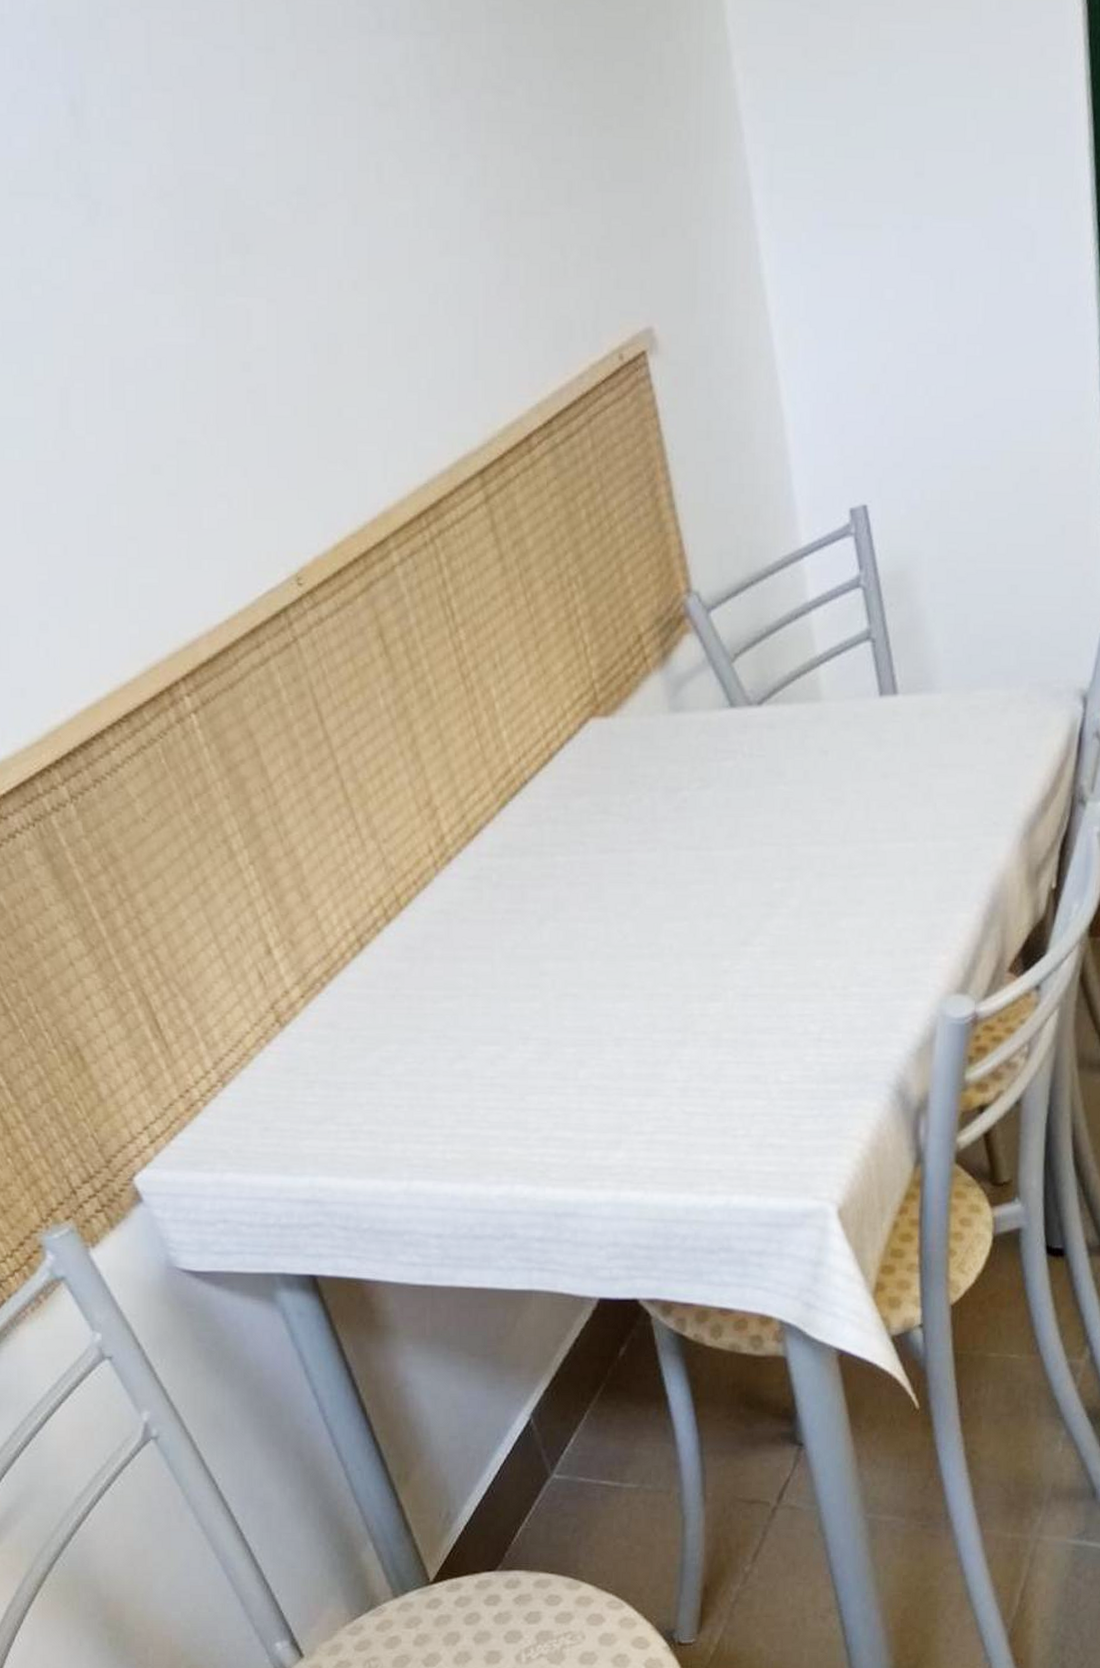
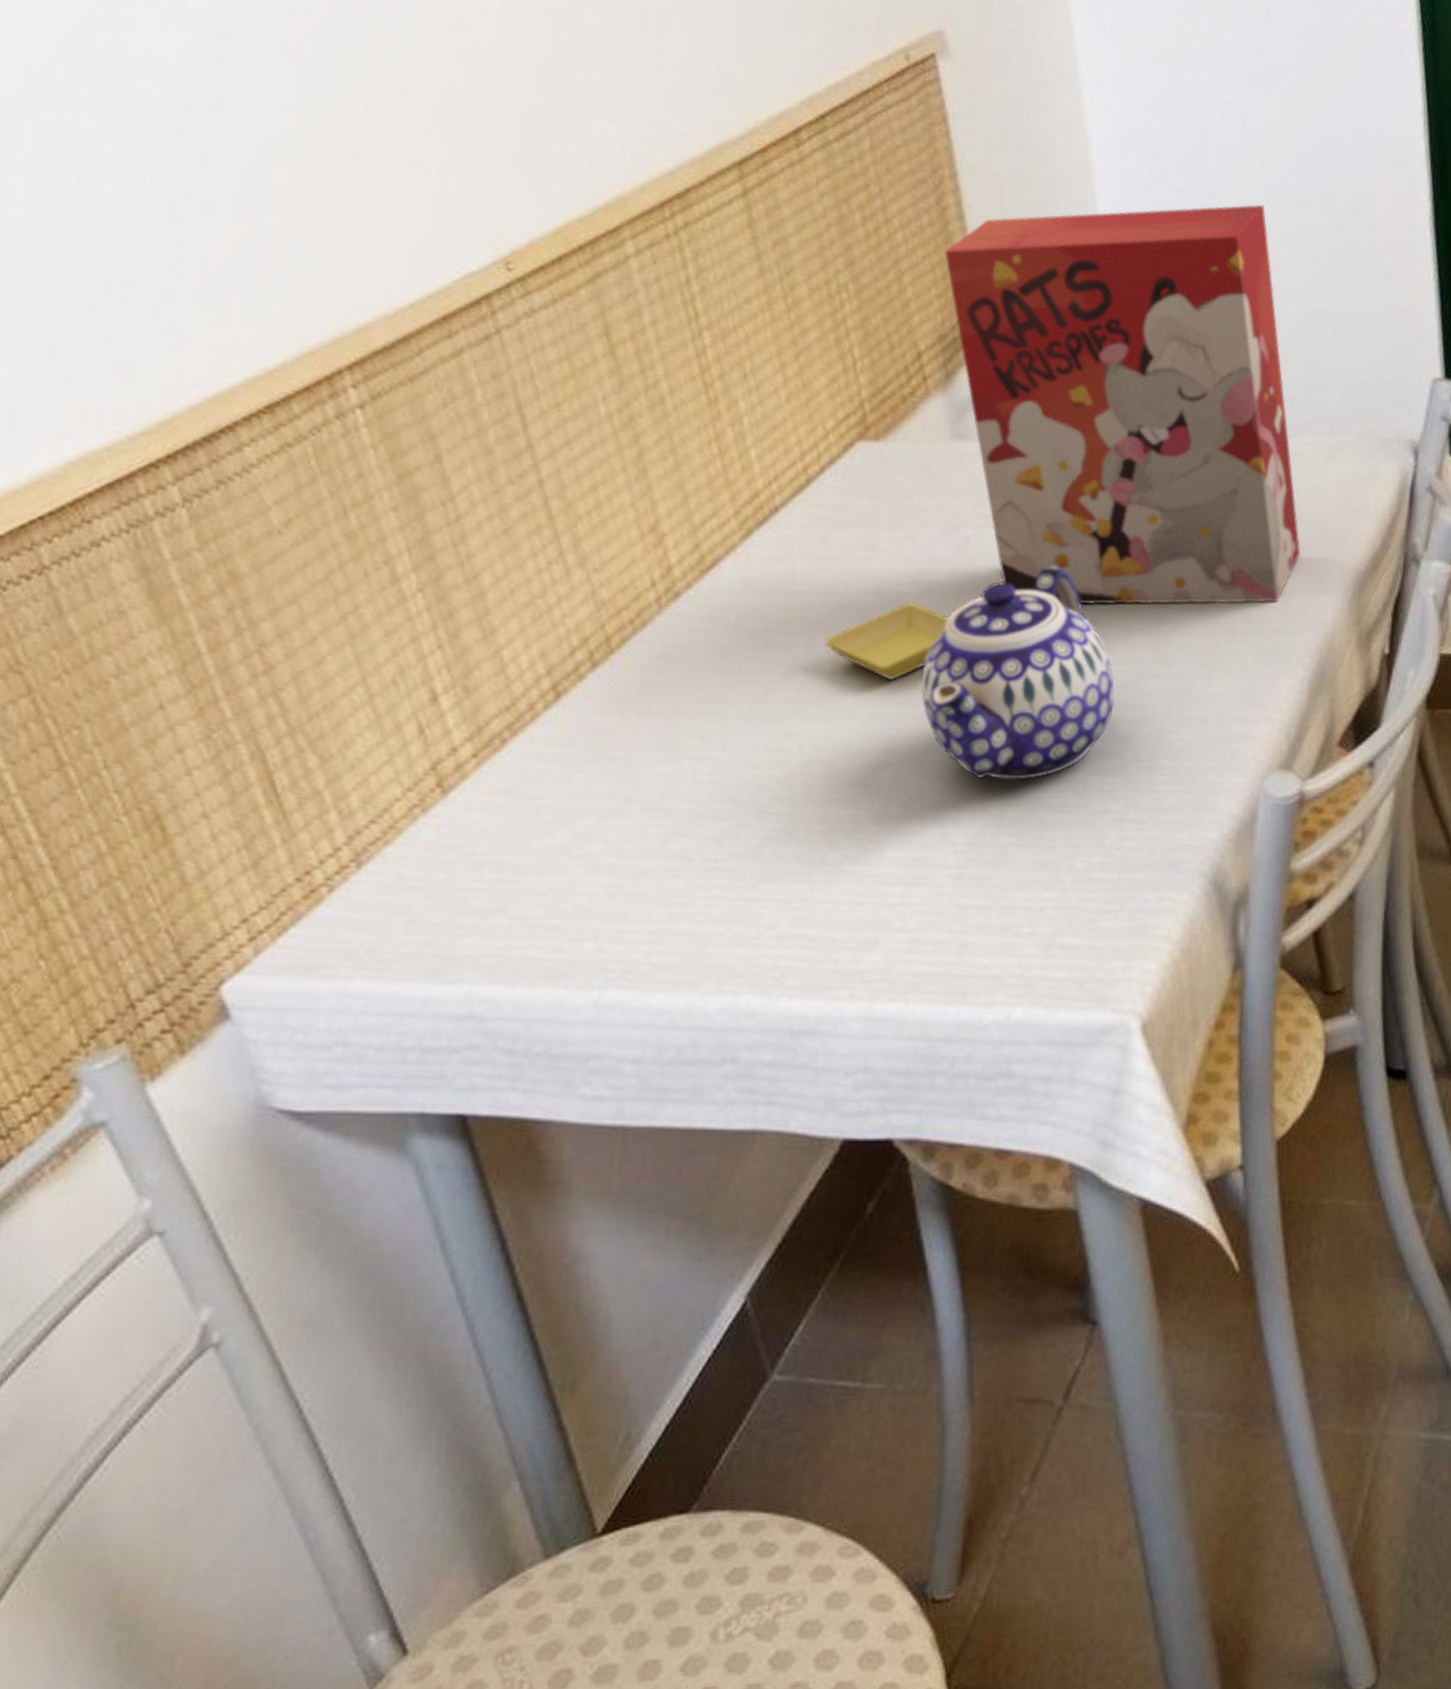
saucer: none [569,858,671,925] -> present [824,603,948,680]
teapot: none [649,820,813,1007] -> present [920,565,1115,780]
cereal box: none [658,470,976,855] -> present [944,204,1300,605]

